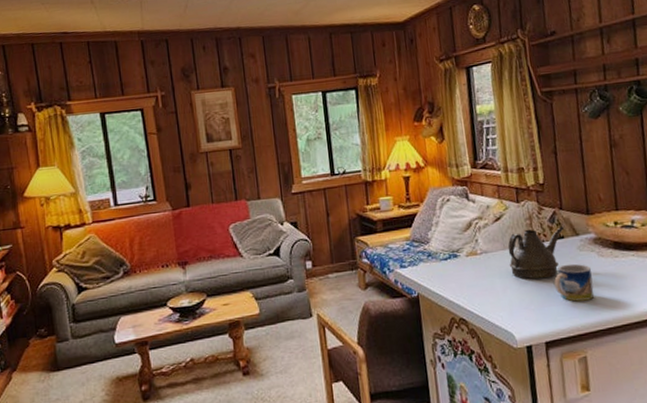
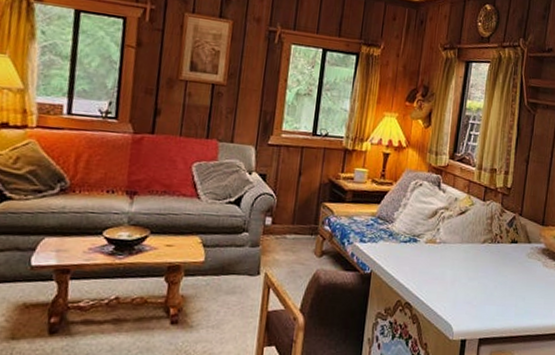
teapot: present [507,227,564,280] -> none [462,228,519,278]
mug: present [554,263,594,302] -> none [499,268,535,306]

